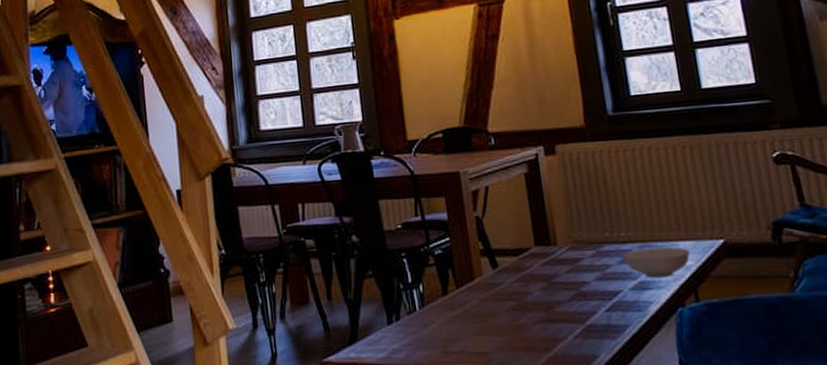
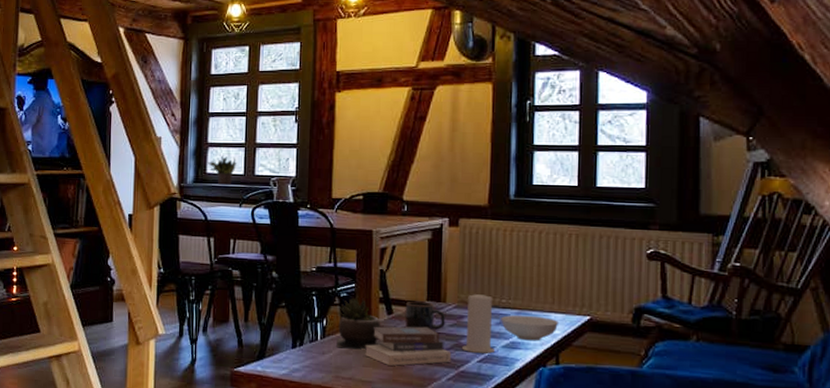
potted plant: none [259,107,293,142] -> present [207,155,236,185]
succulent plant: none [436,252,490,316] -> present [336,296,381,349]
books: none [471,277,576,330] -> present [364,326,452,366]
mug: none [511,247,560,282] -> present [405,301,445,331]
candle: none [581,230,623,301] -> present [461,294,495,354]

